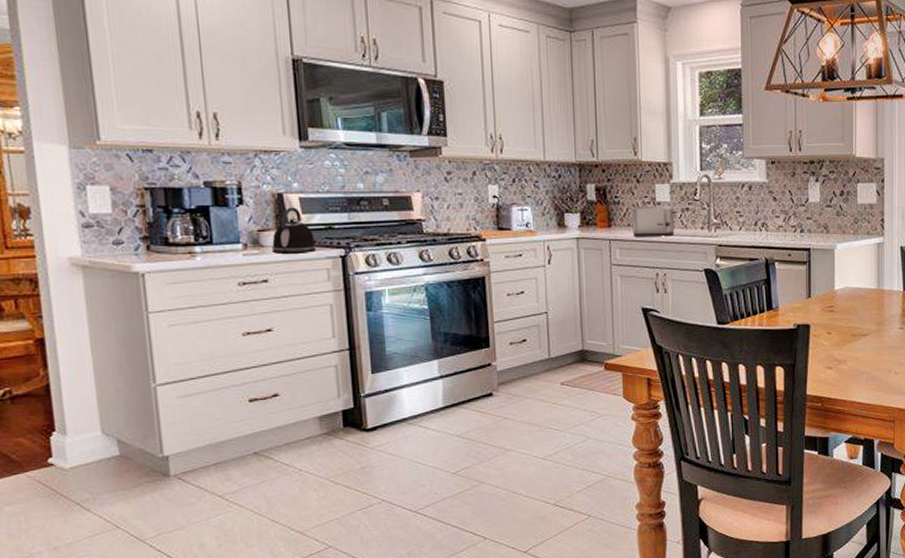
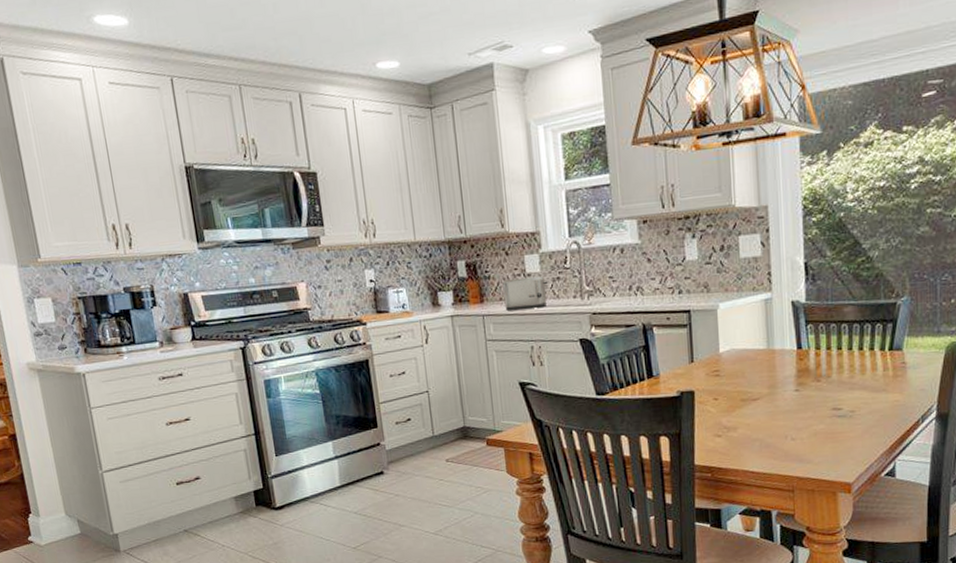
kettle: present [271,207,317,254] -> none [182,305,220,349]

